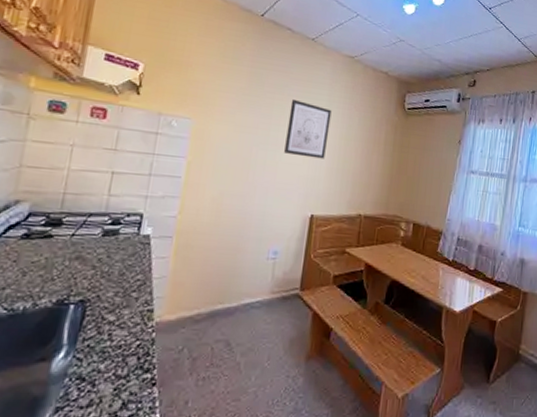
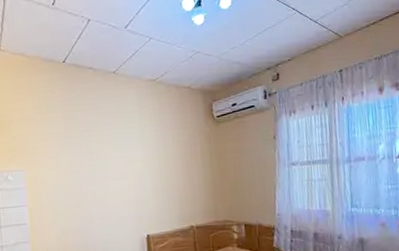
wall art: present [284,98,332,159] -> none [106,132,148,184]

